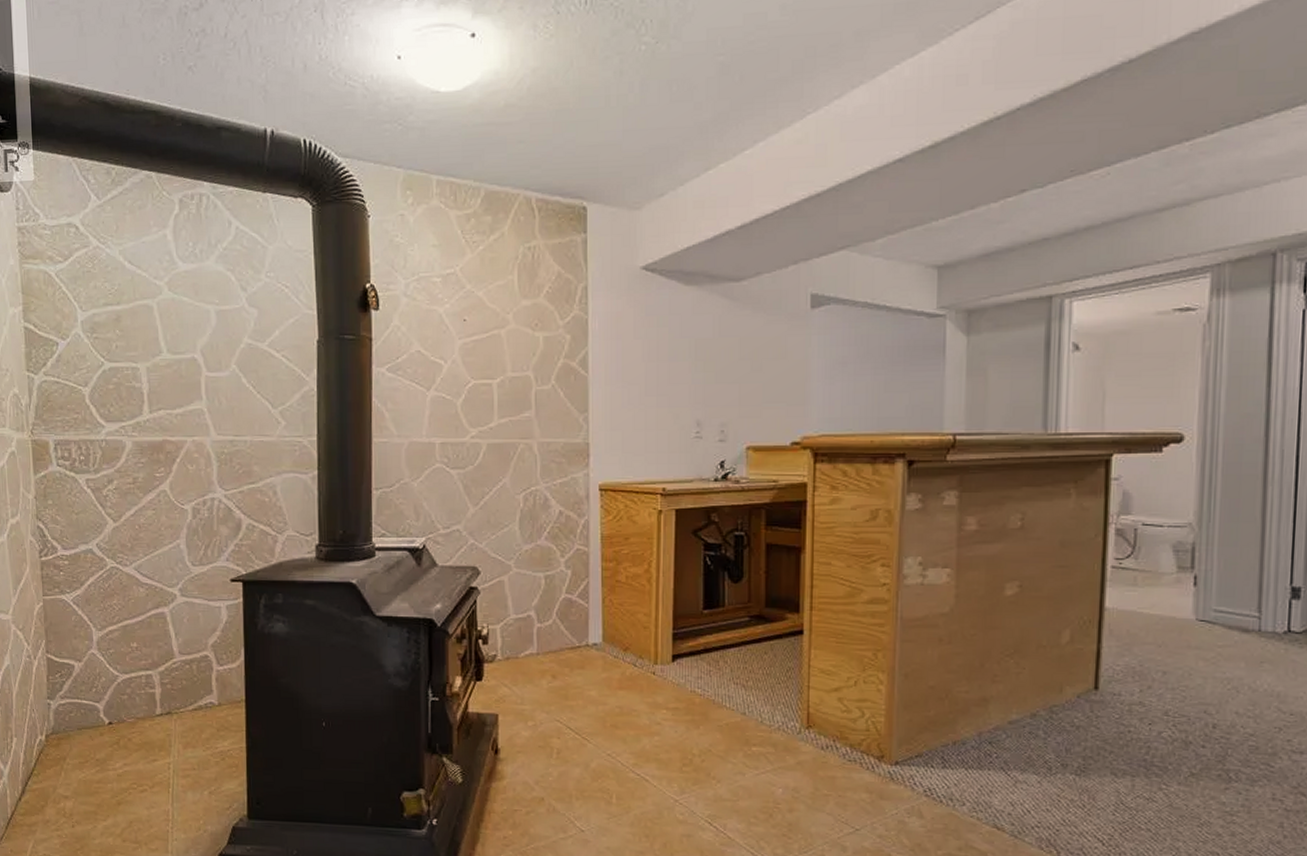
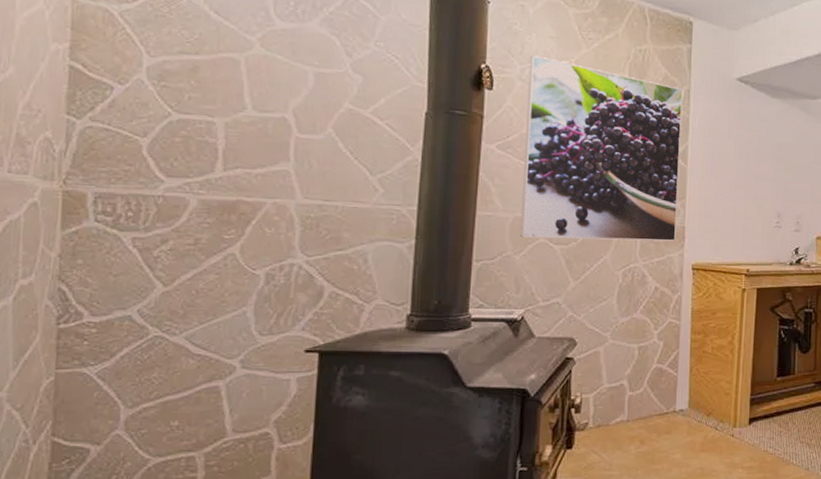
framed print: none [414,267,580,463] -> present [520,55,684,241]

